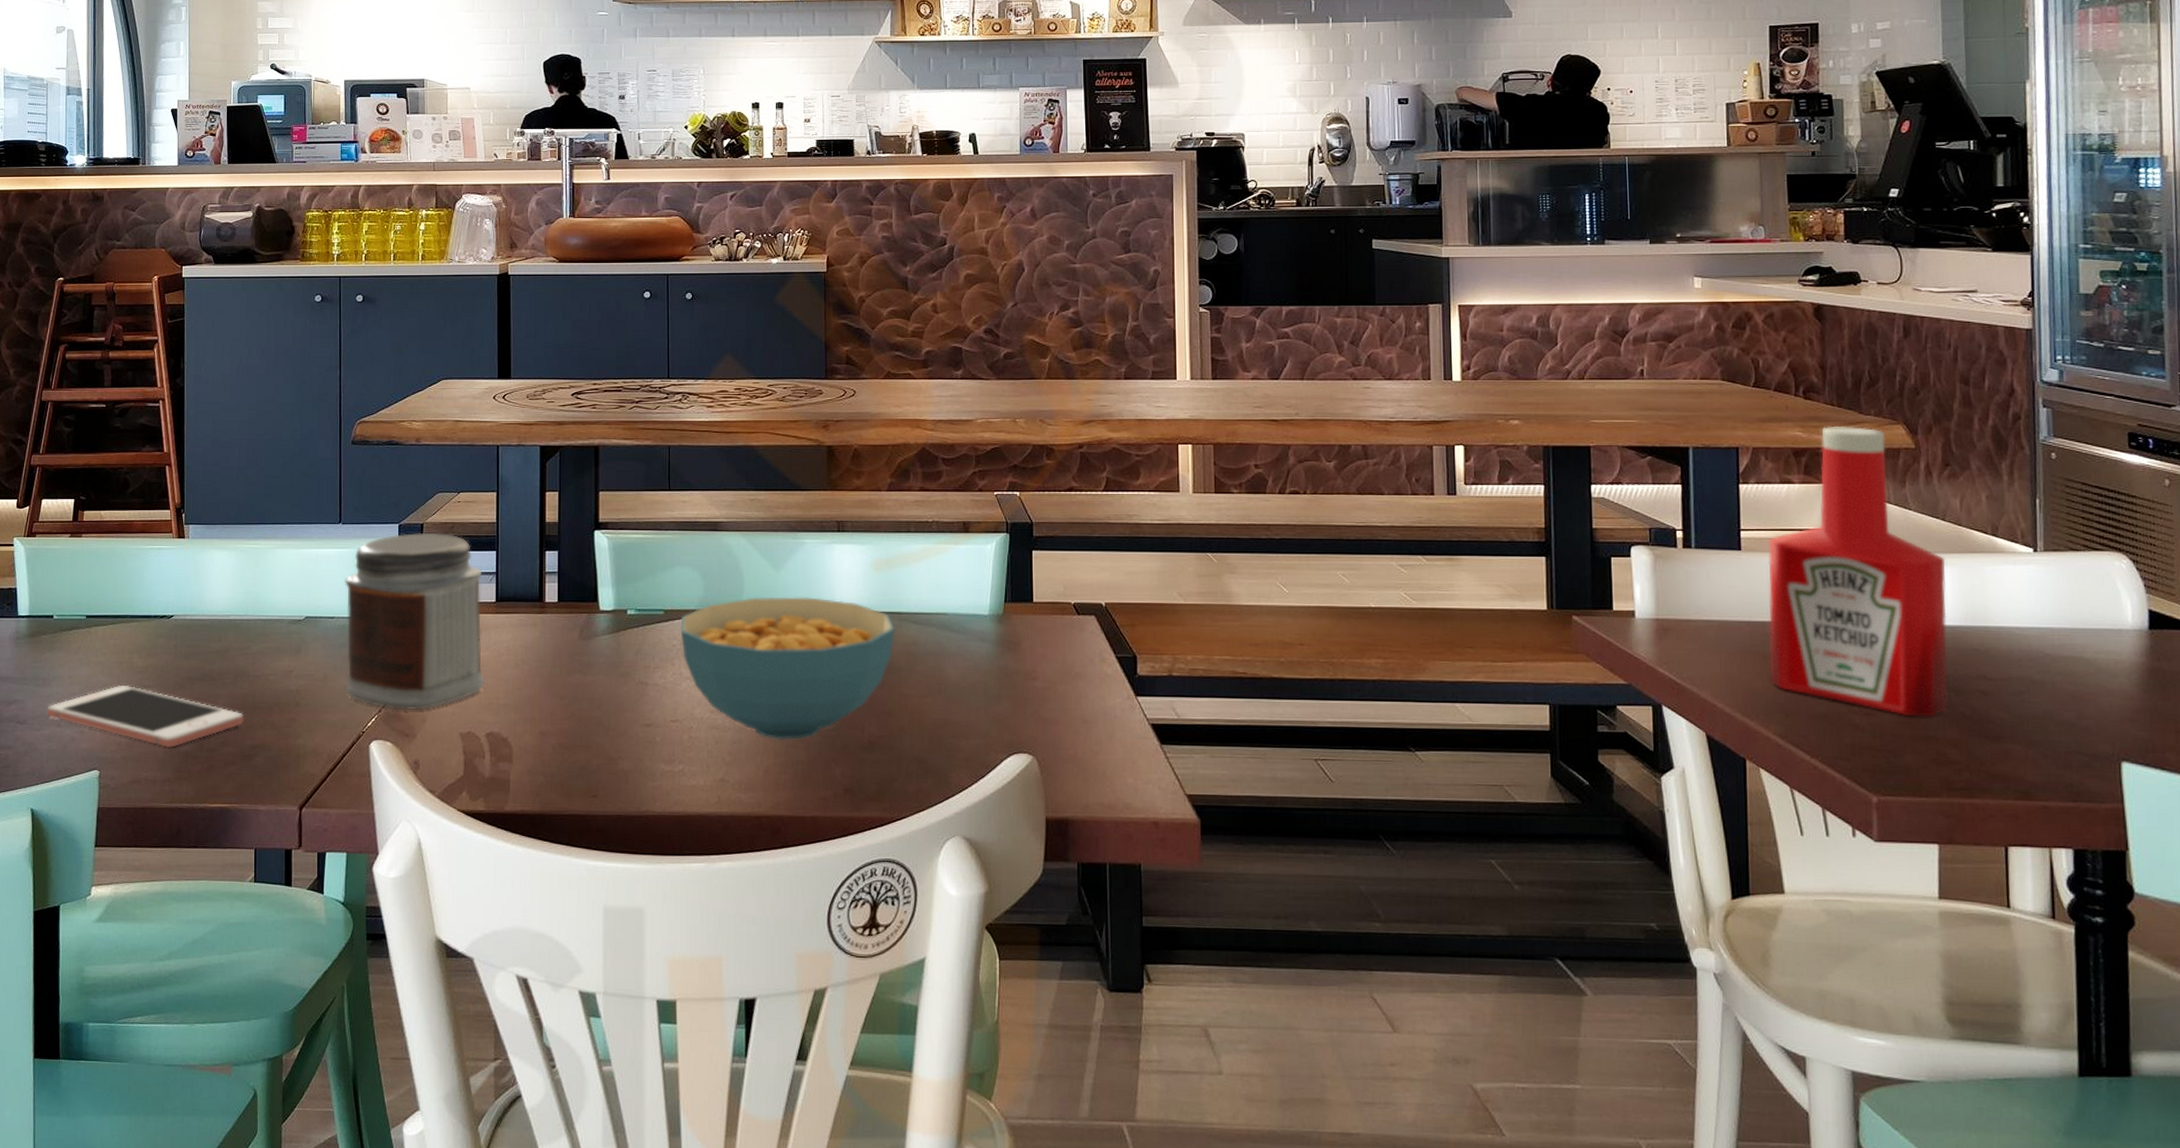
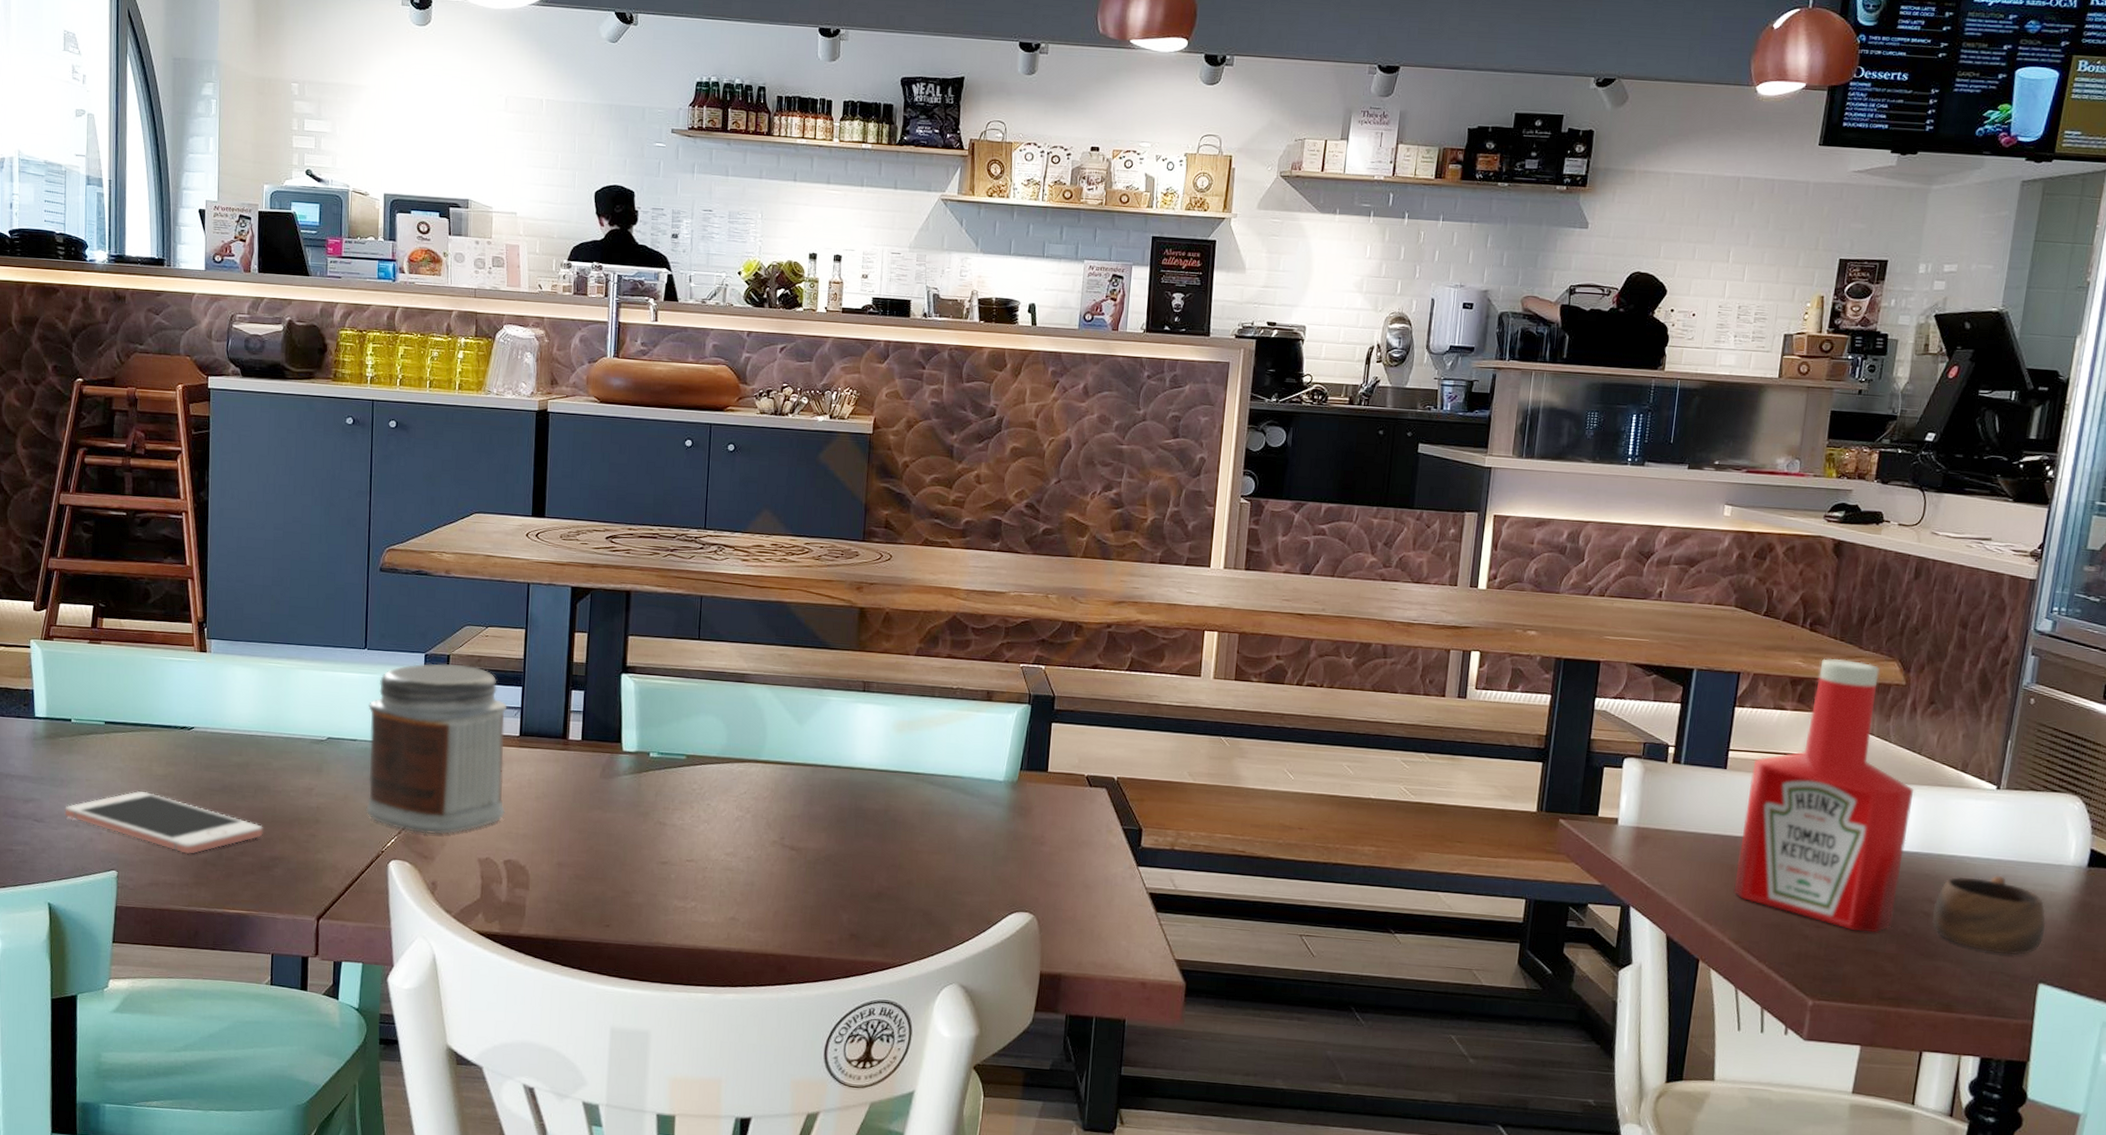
cereal bowl: present [680,597,895,741] -> none [701,749,912,886]
cup: none [1989,646,2116,732] -> present [1931,876,2046,955]

